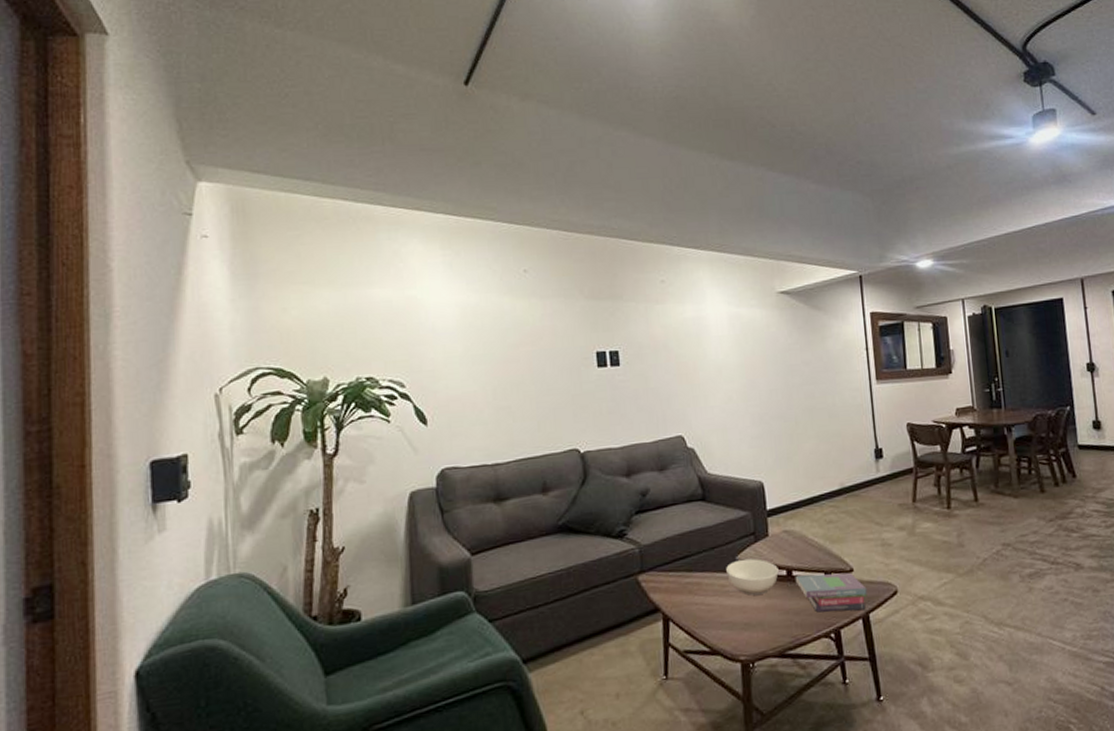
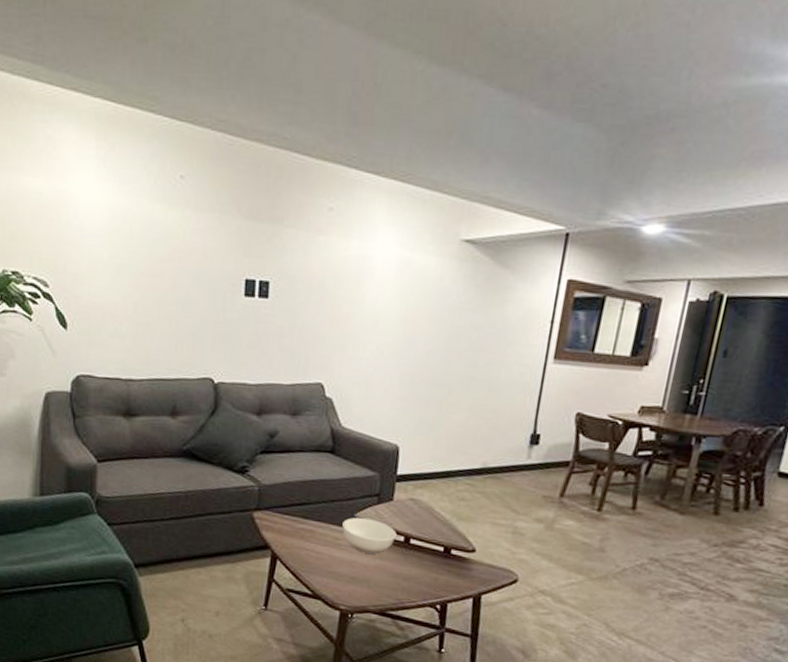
books: present [795,572,867,613] -> none [411,543,485,591]

